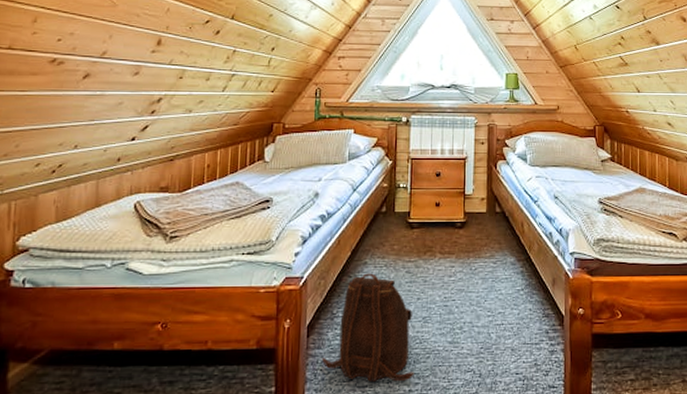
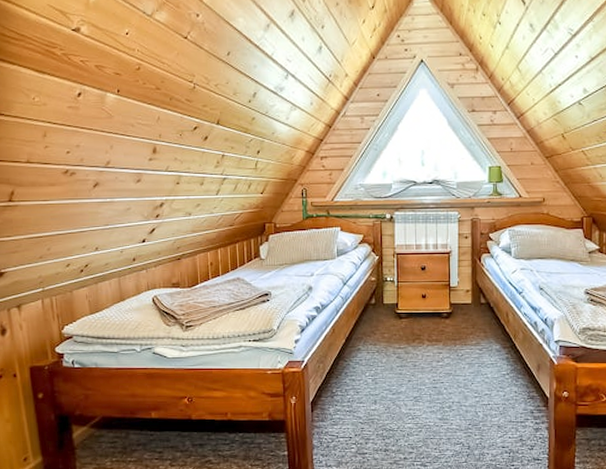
backpack: present [321,273,415,382] -> none [325,358,409,451]

